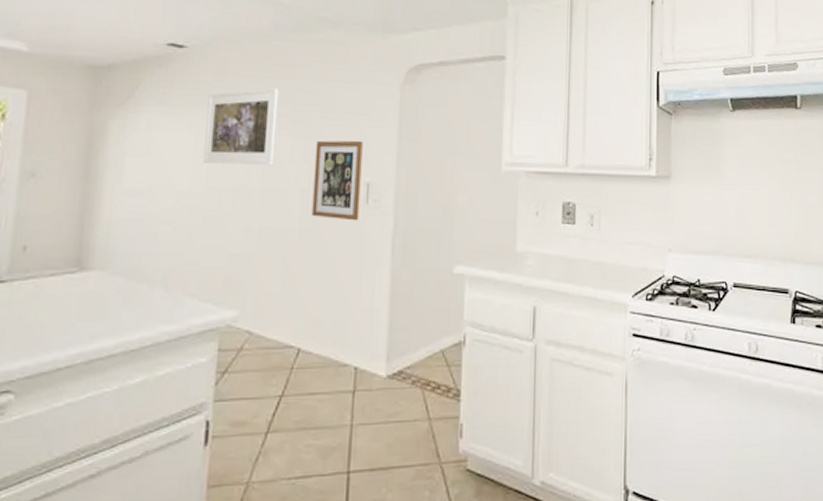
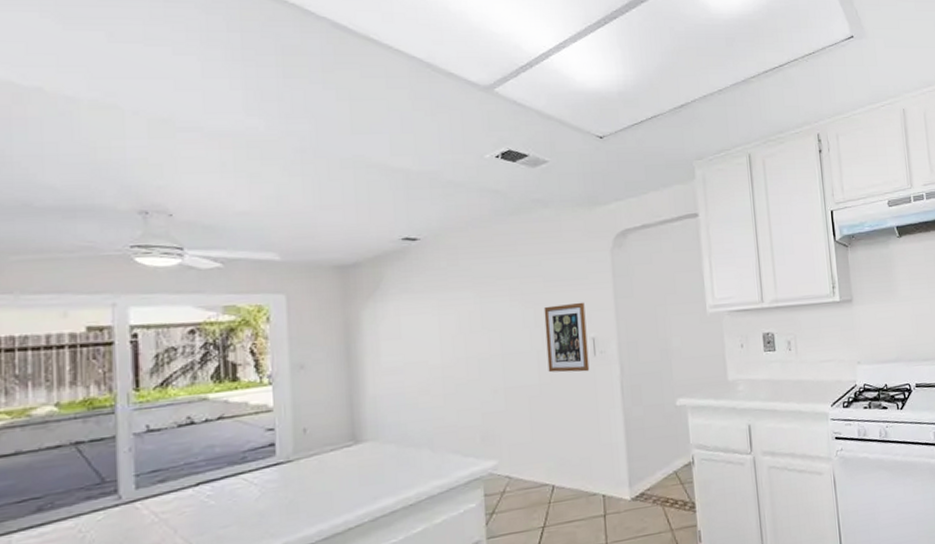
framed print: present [203,88,279,165] -> none [445,266,510,338]

